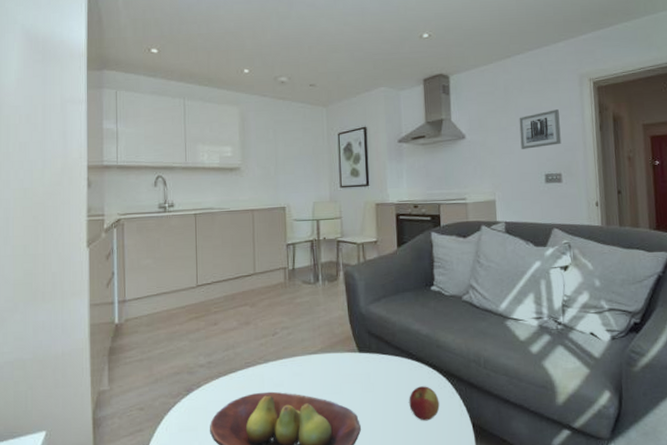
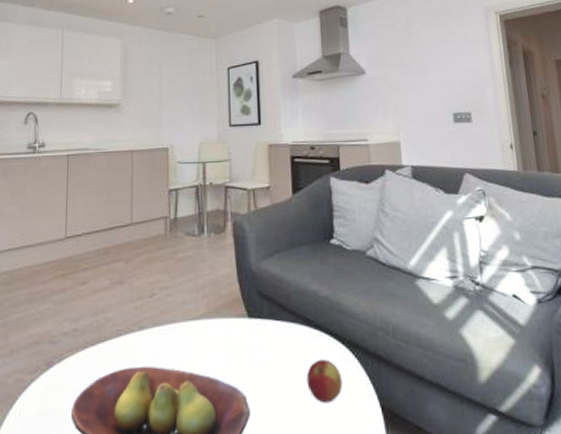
wall art: present [519,109,561,149] -> none [422,44,469,86]

